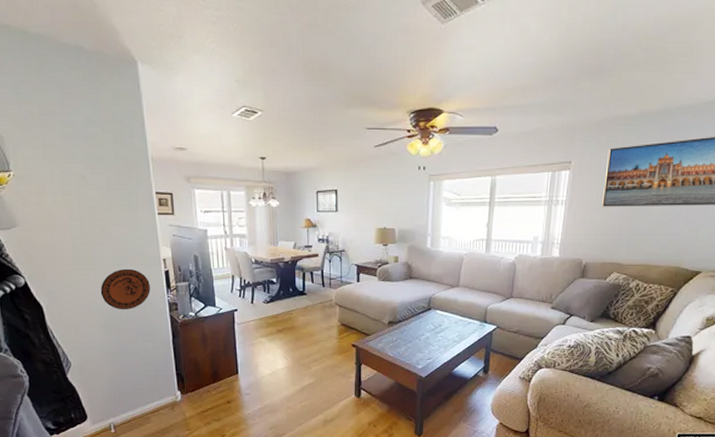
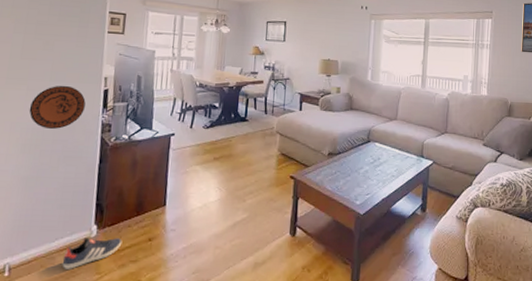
sneaker: none [156,401,205,427] -> present [62,237,122,269]

